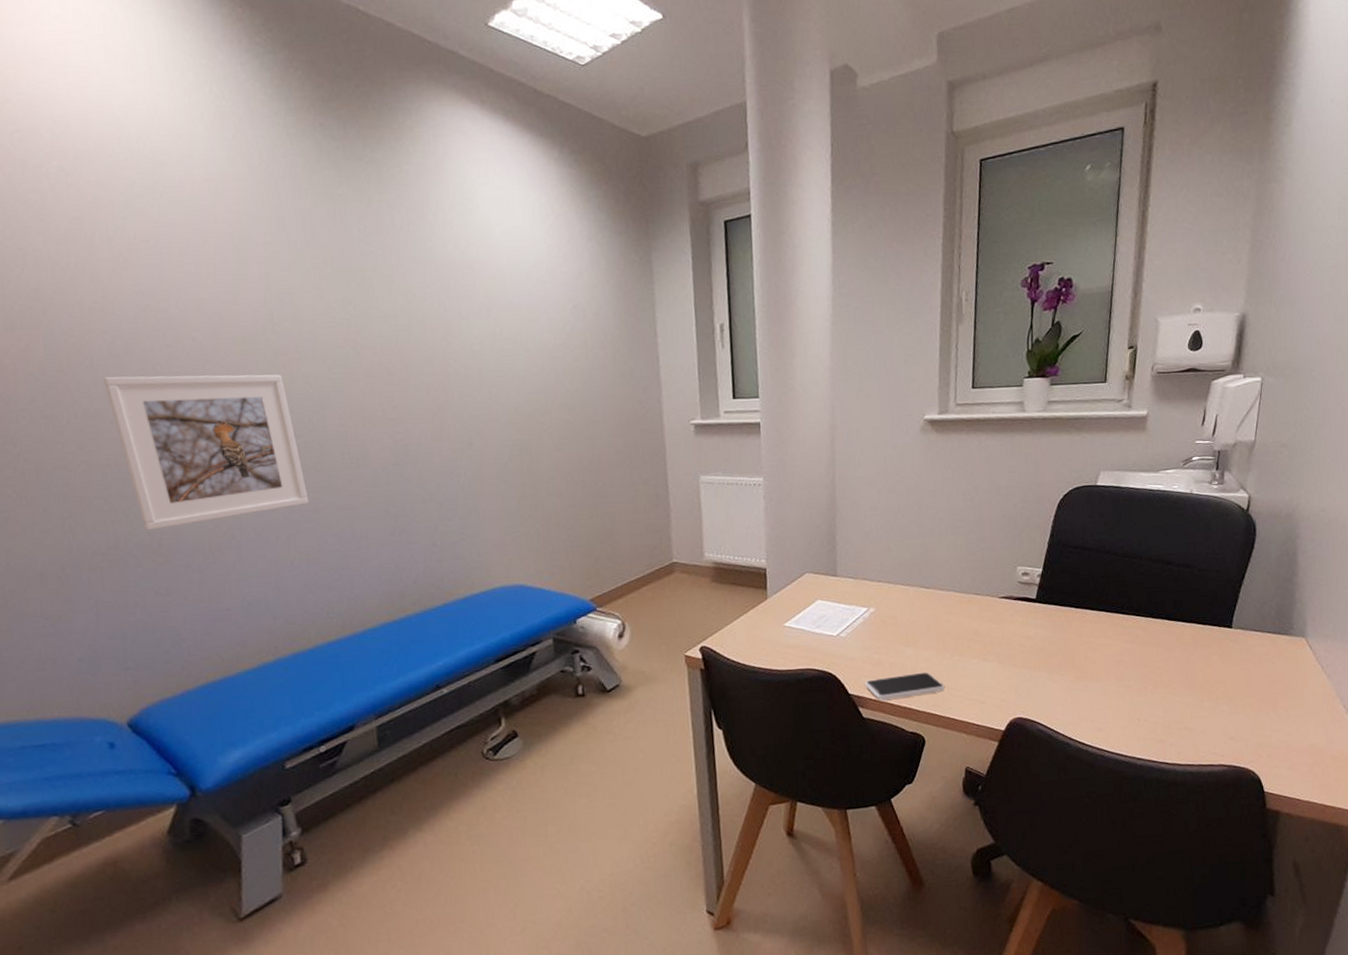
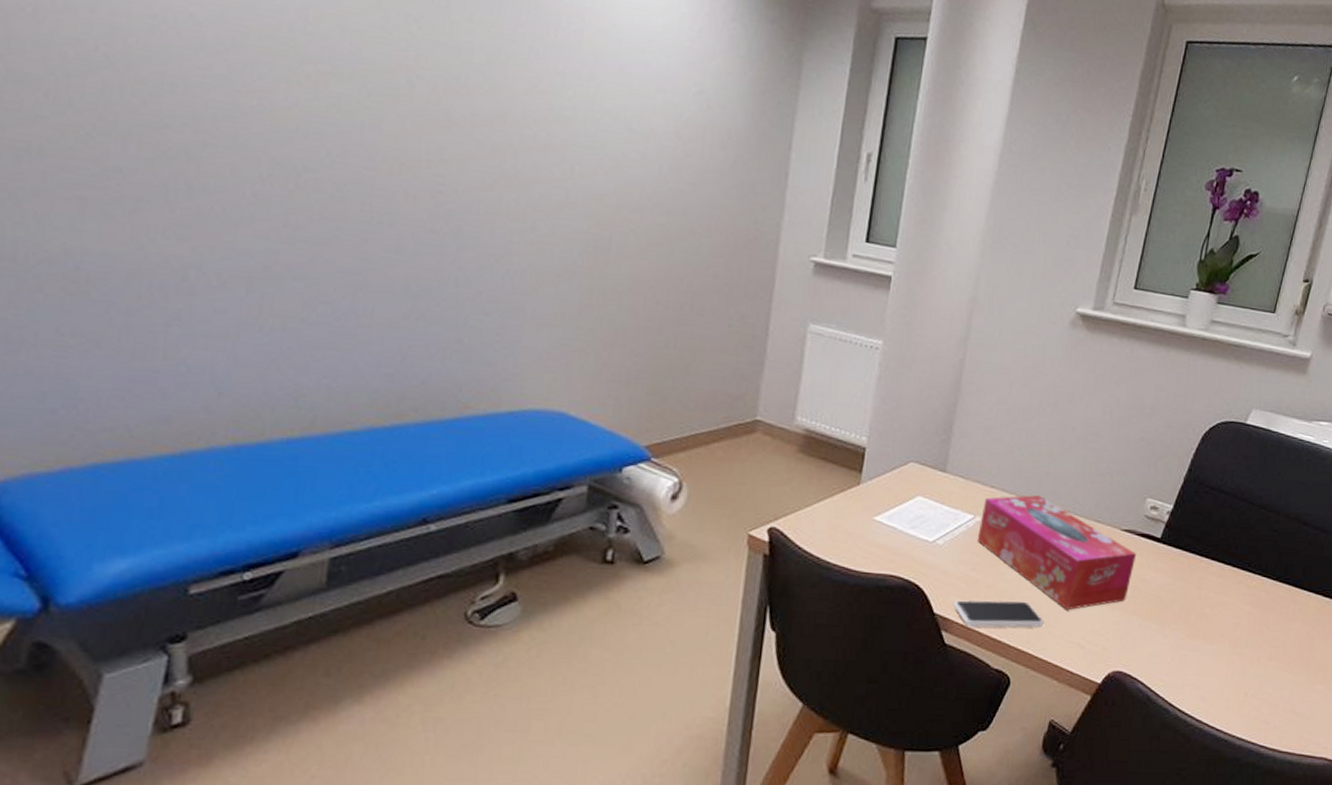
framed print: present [103,374,309,531] -> none [47,34,304,258]
tissue box: none [874,581,1017,674] -> present [977,495,1136,611]

